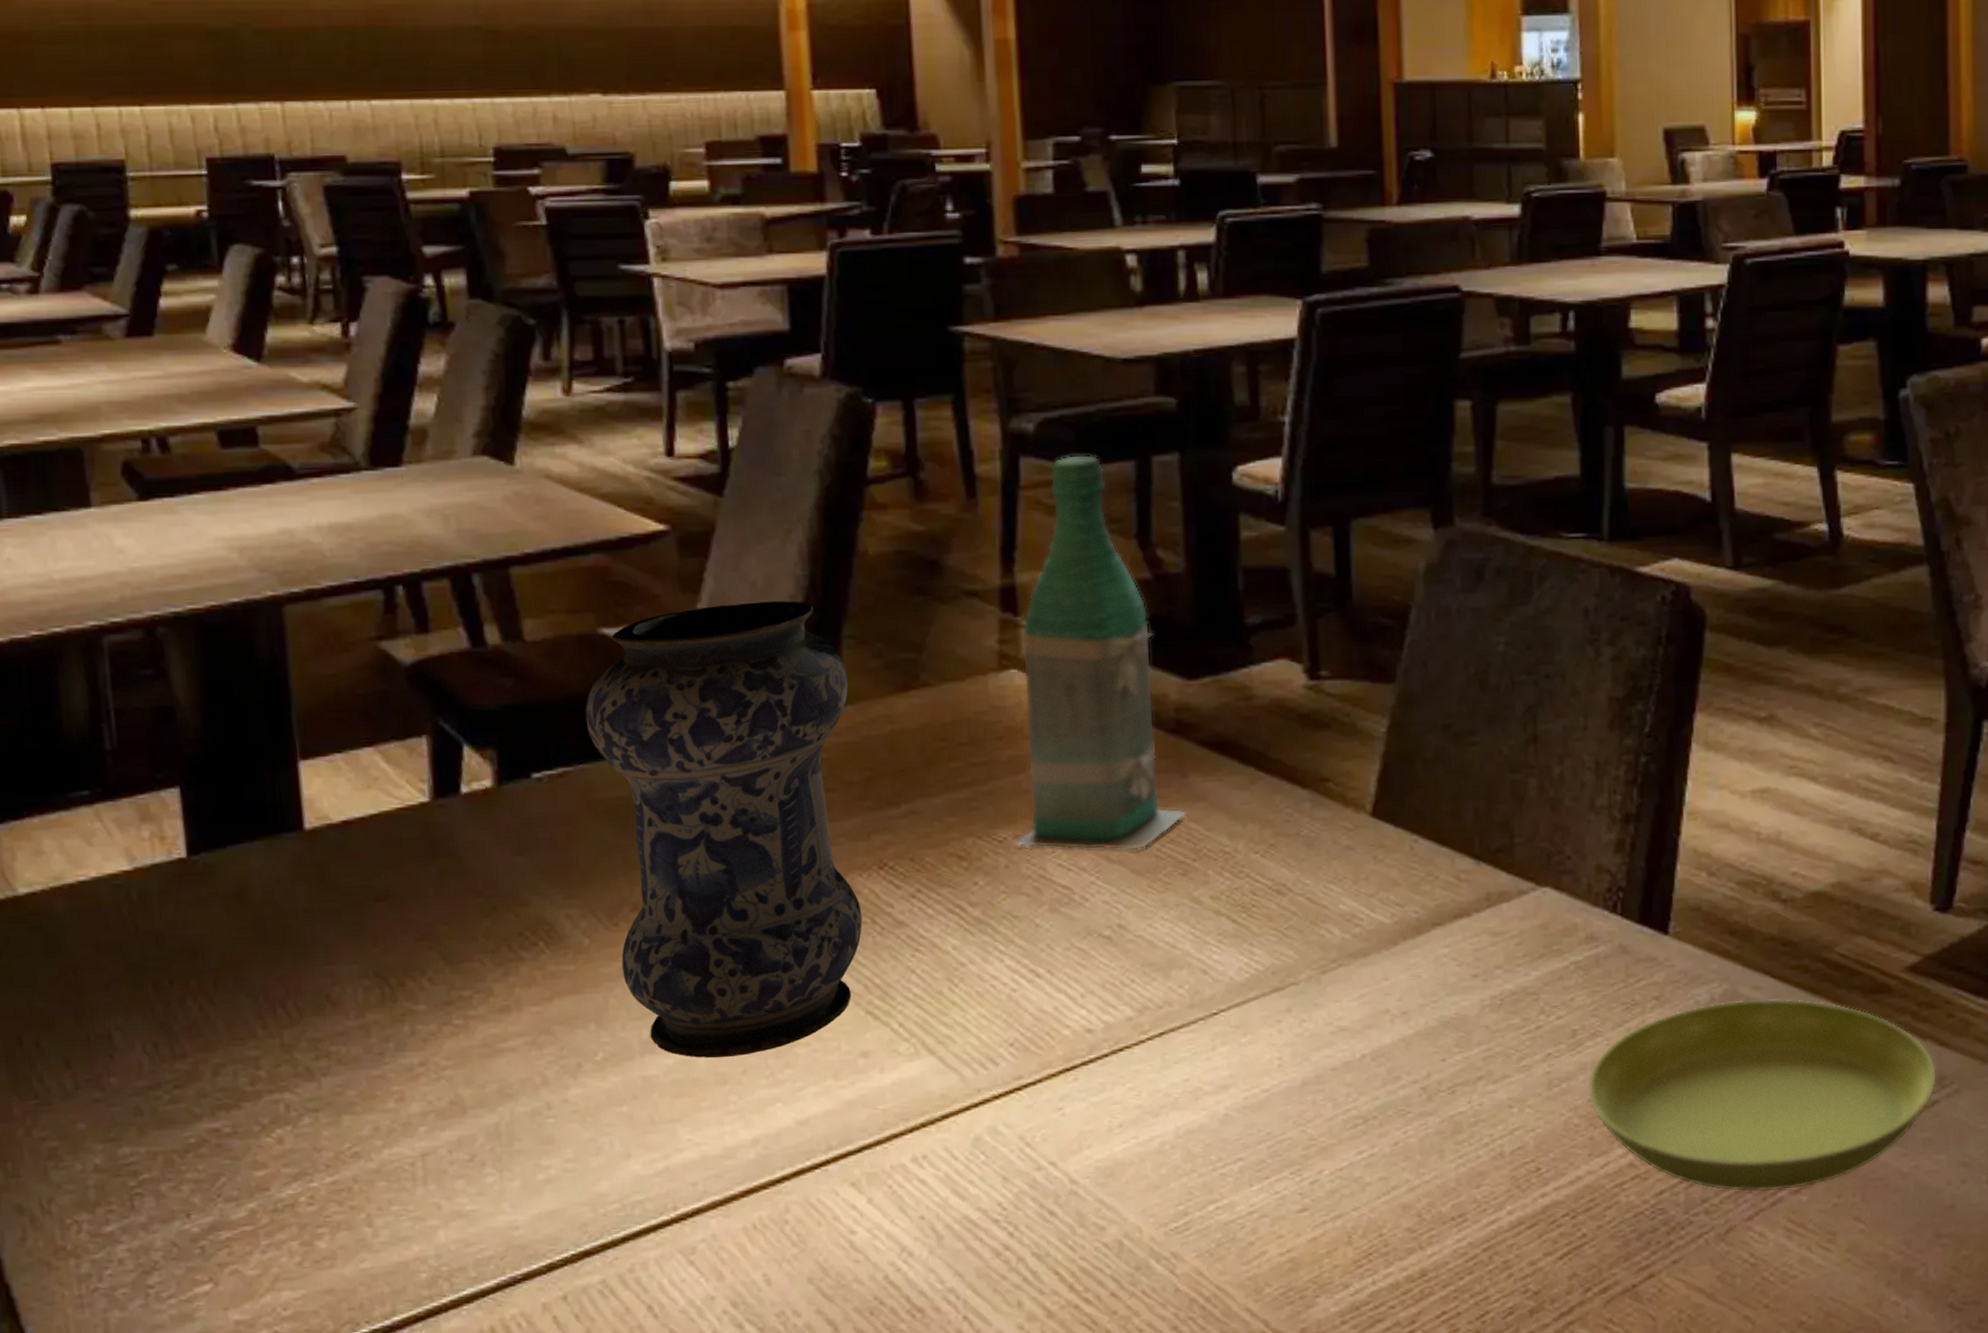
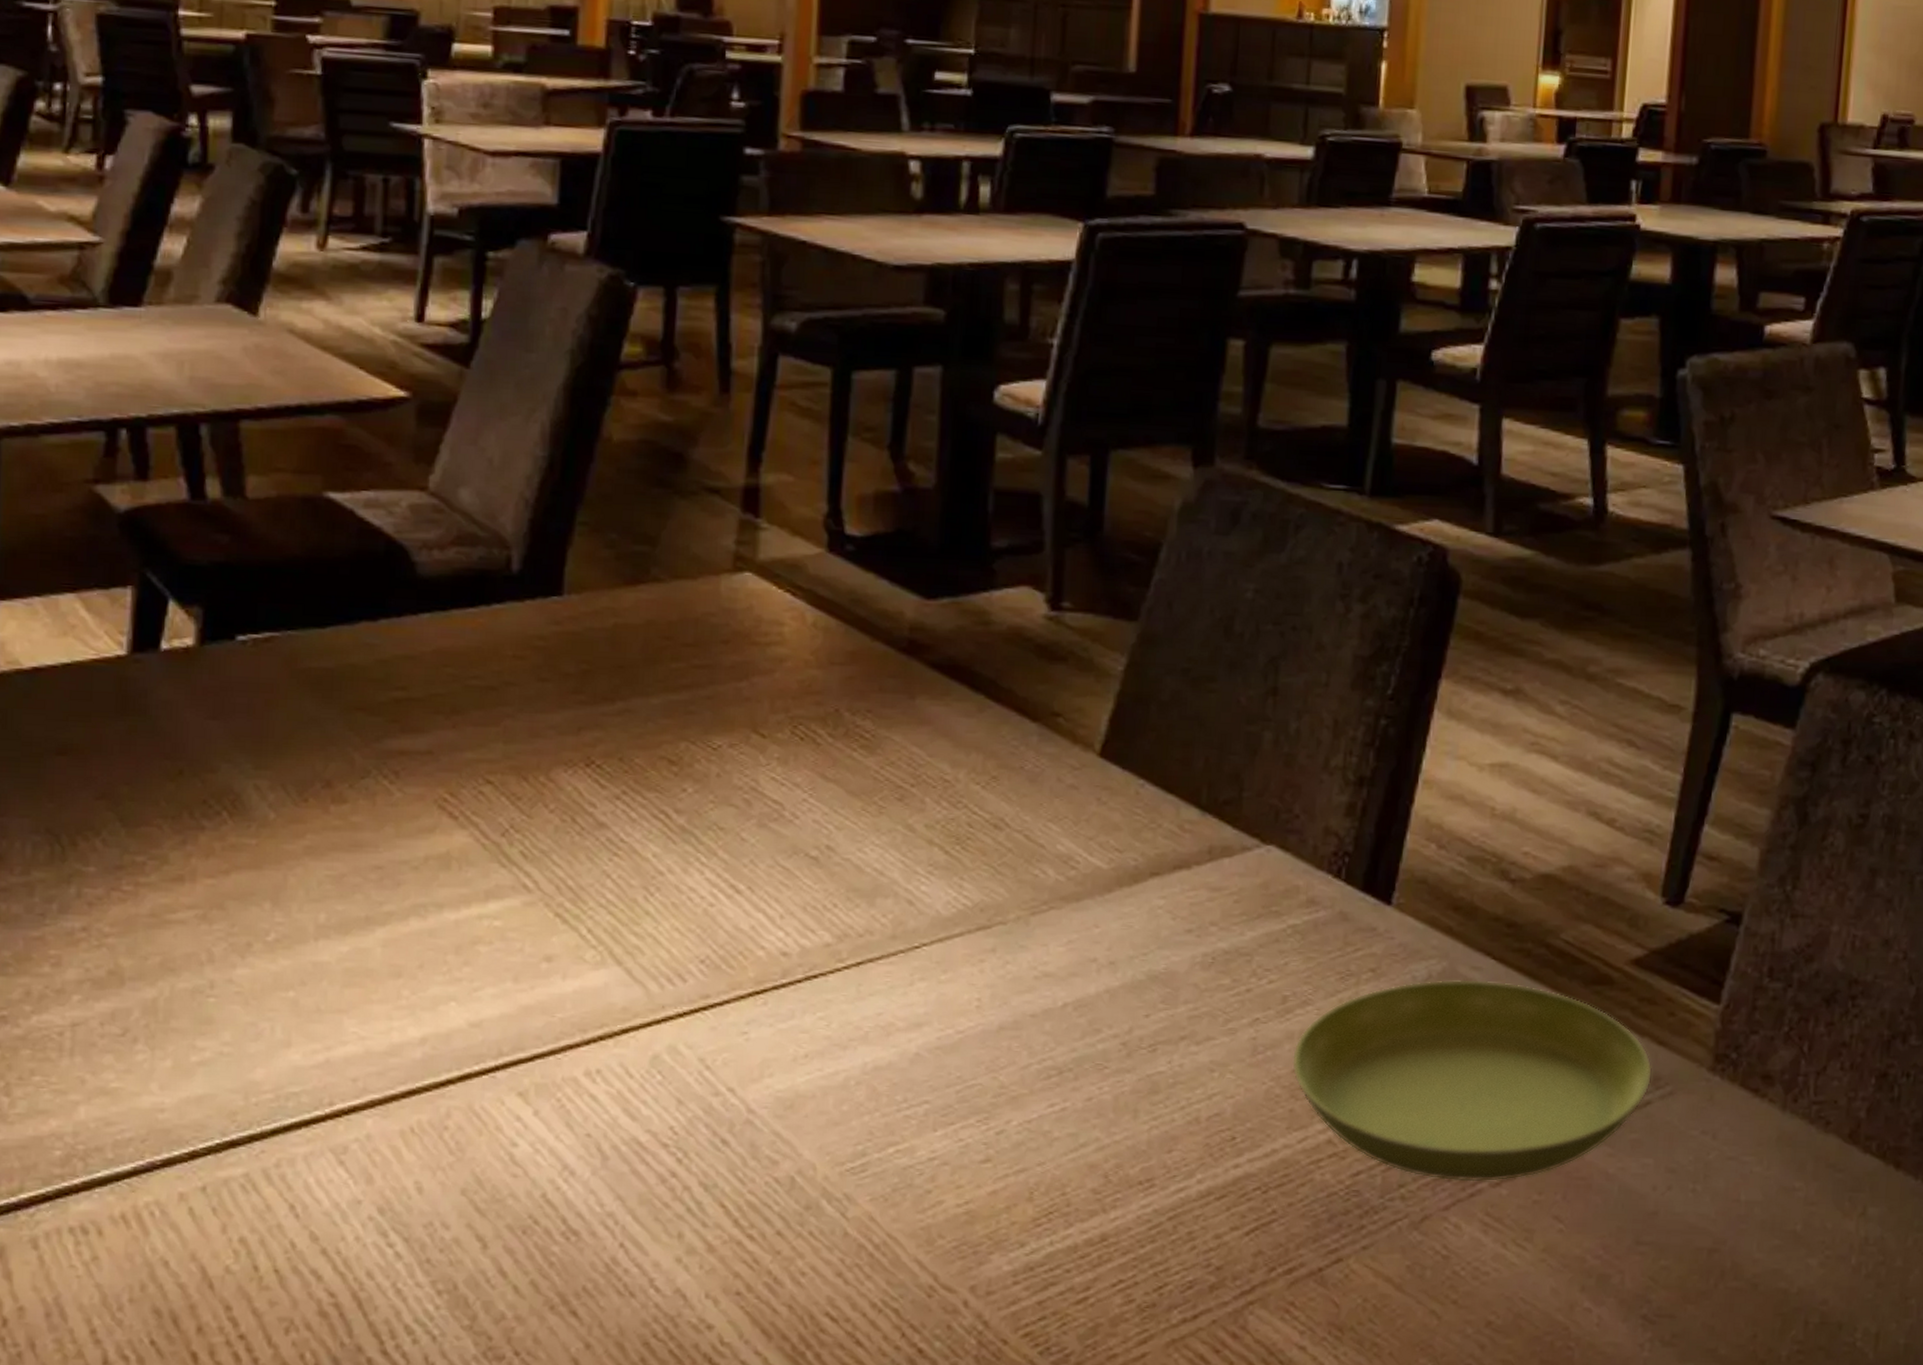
vase: present [585,601,863,1058] -> none [299,479,576,950]
bottle: present [1015,454,1188,850] -> none [729,358,911,770]

